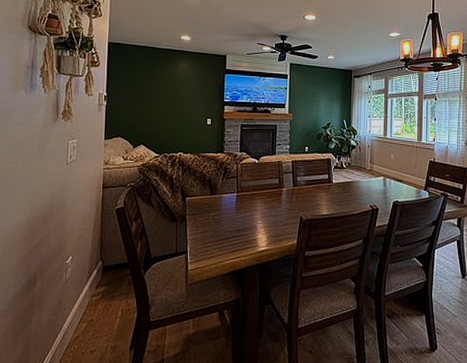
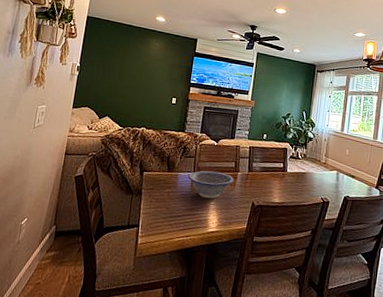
decorative bowl: none [232,189,279,218] -> present [188,170,234,199]

